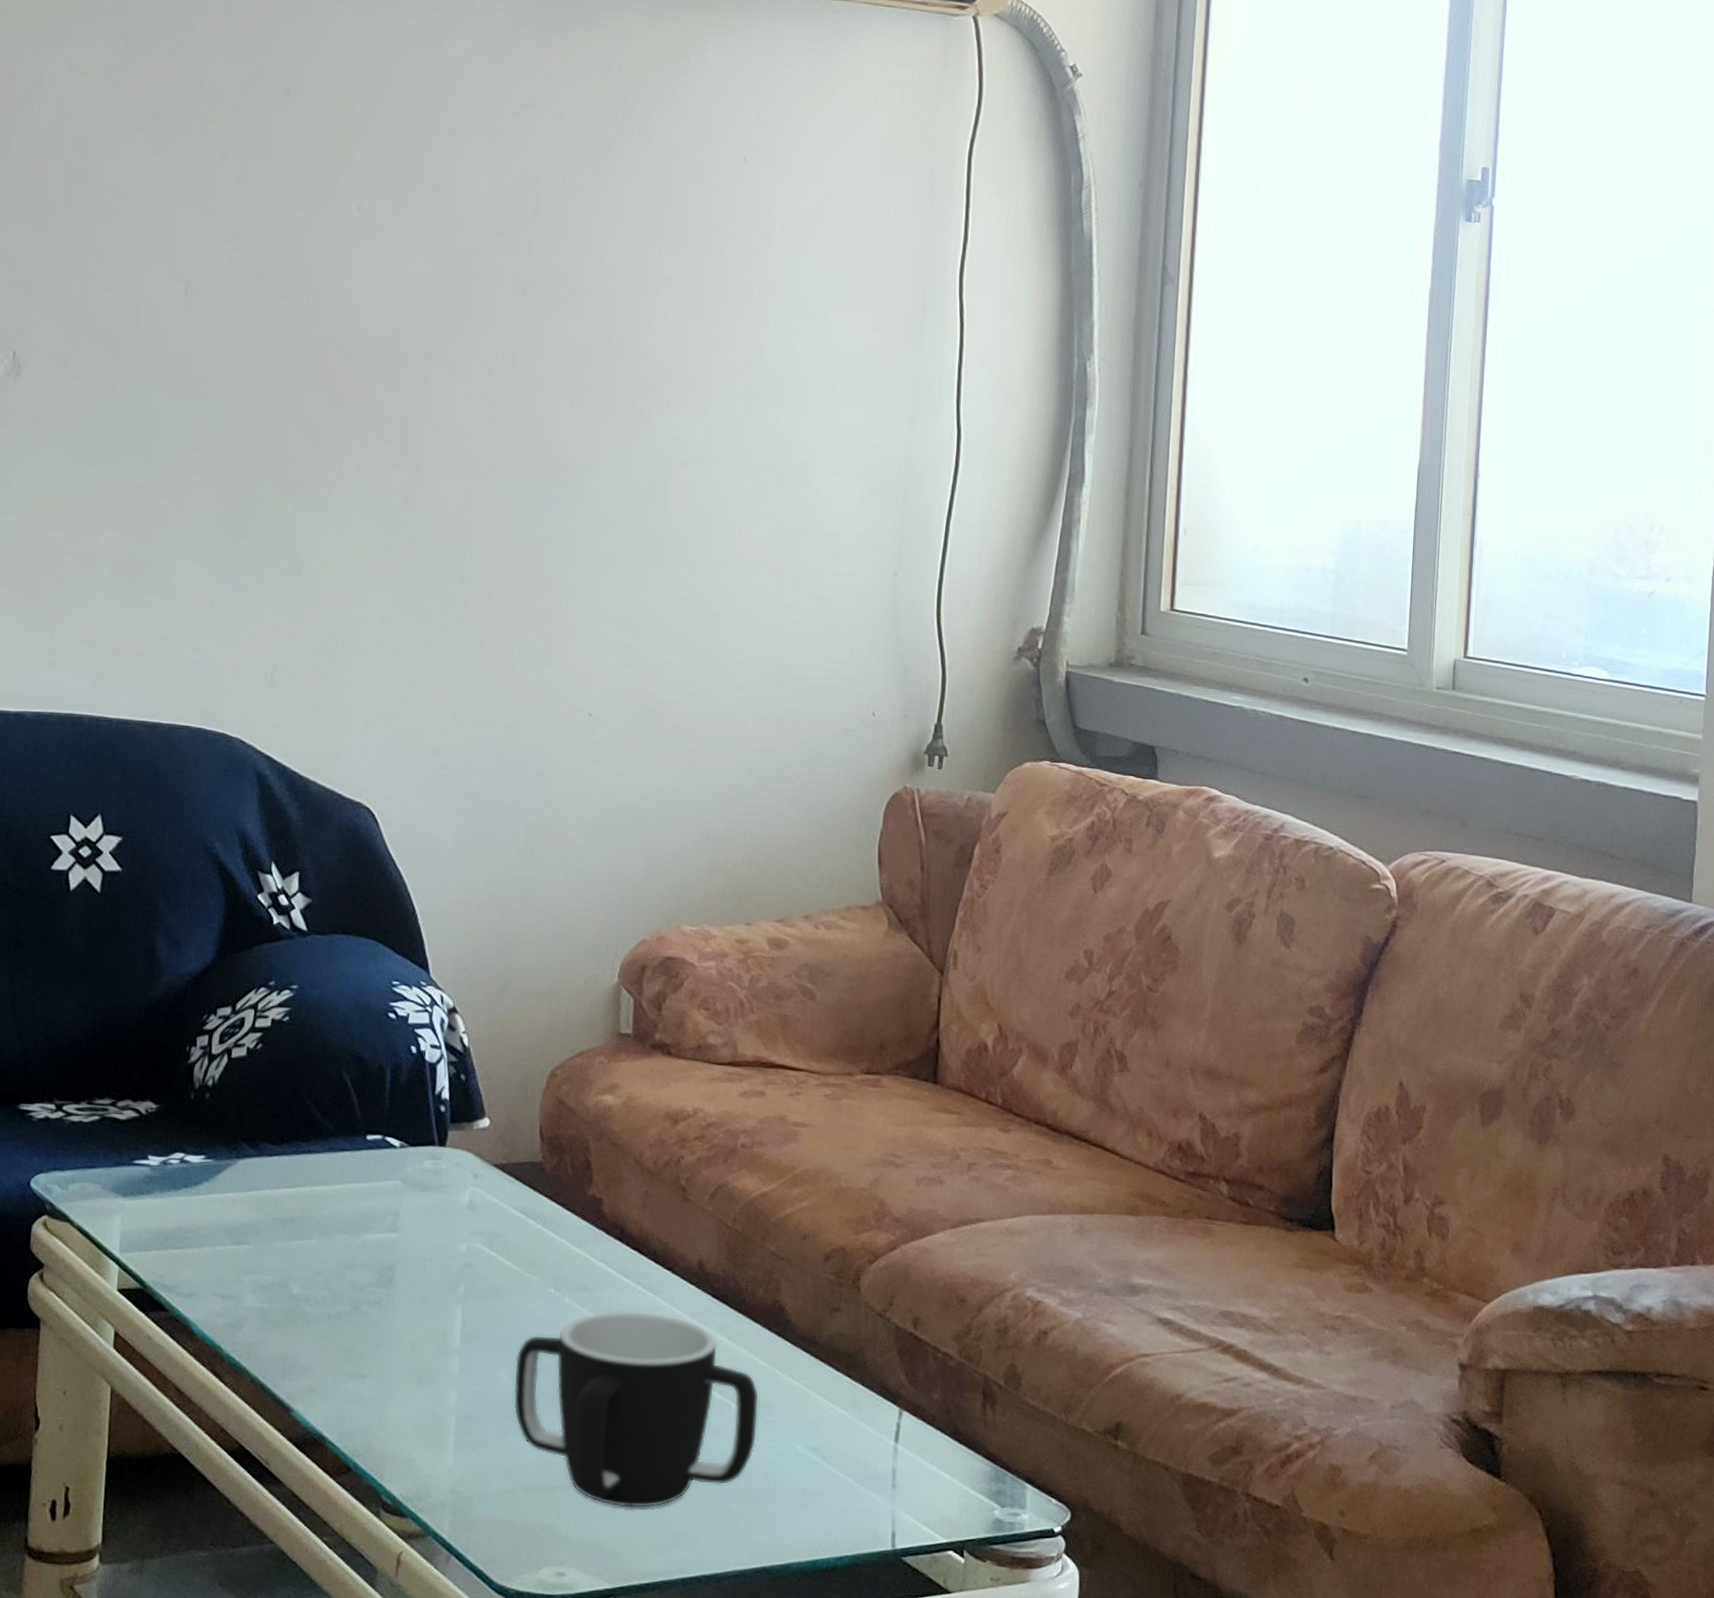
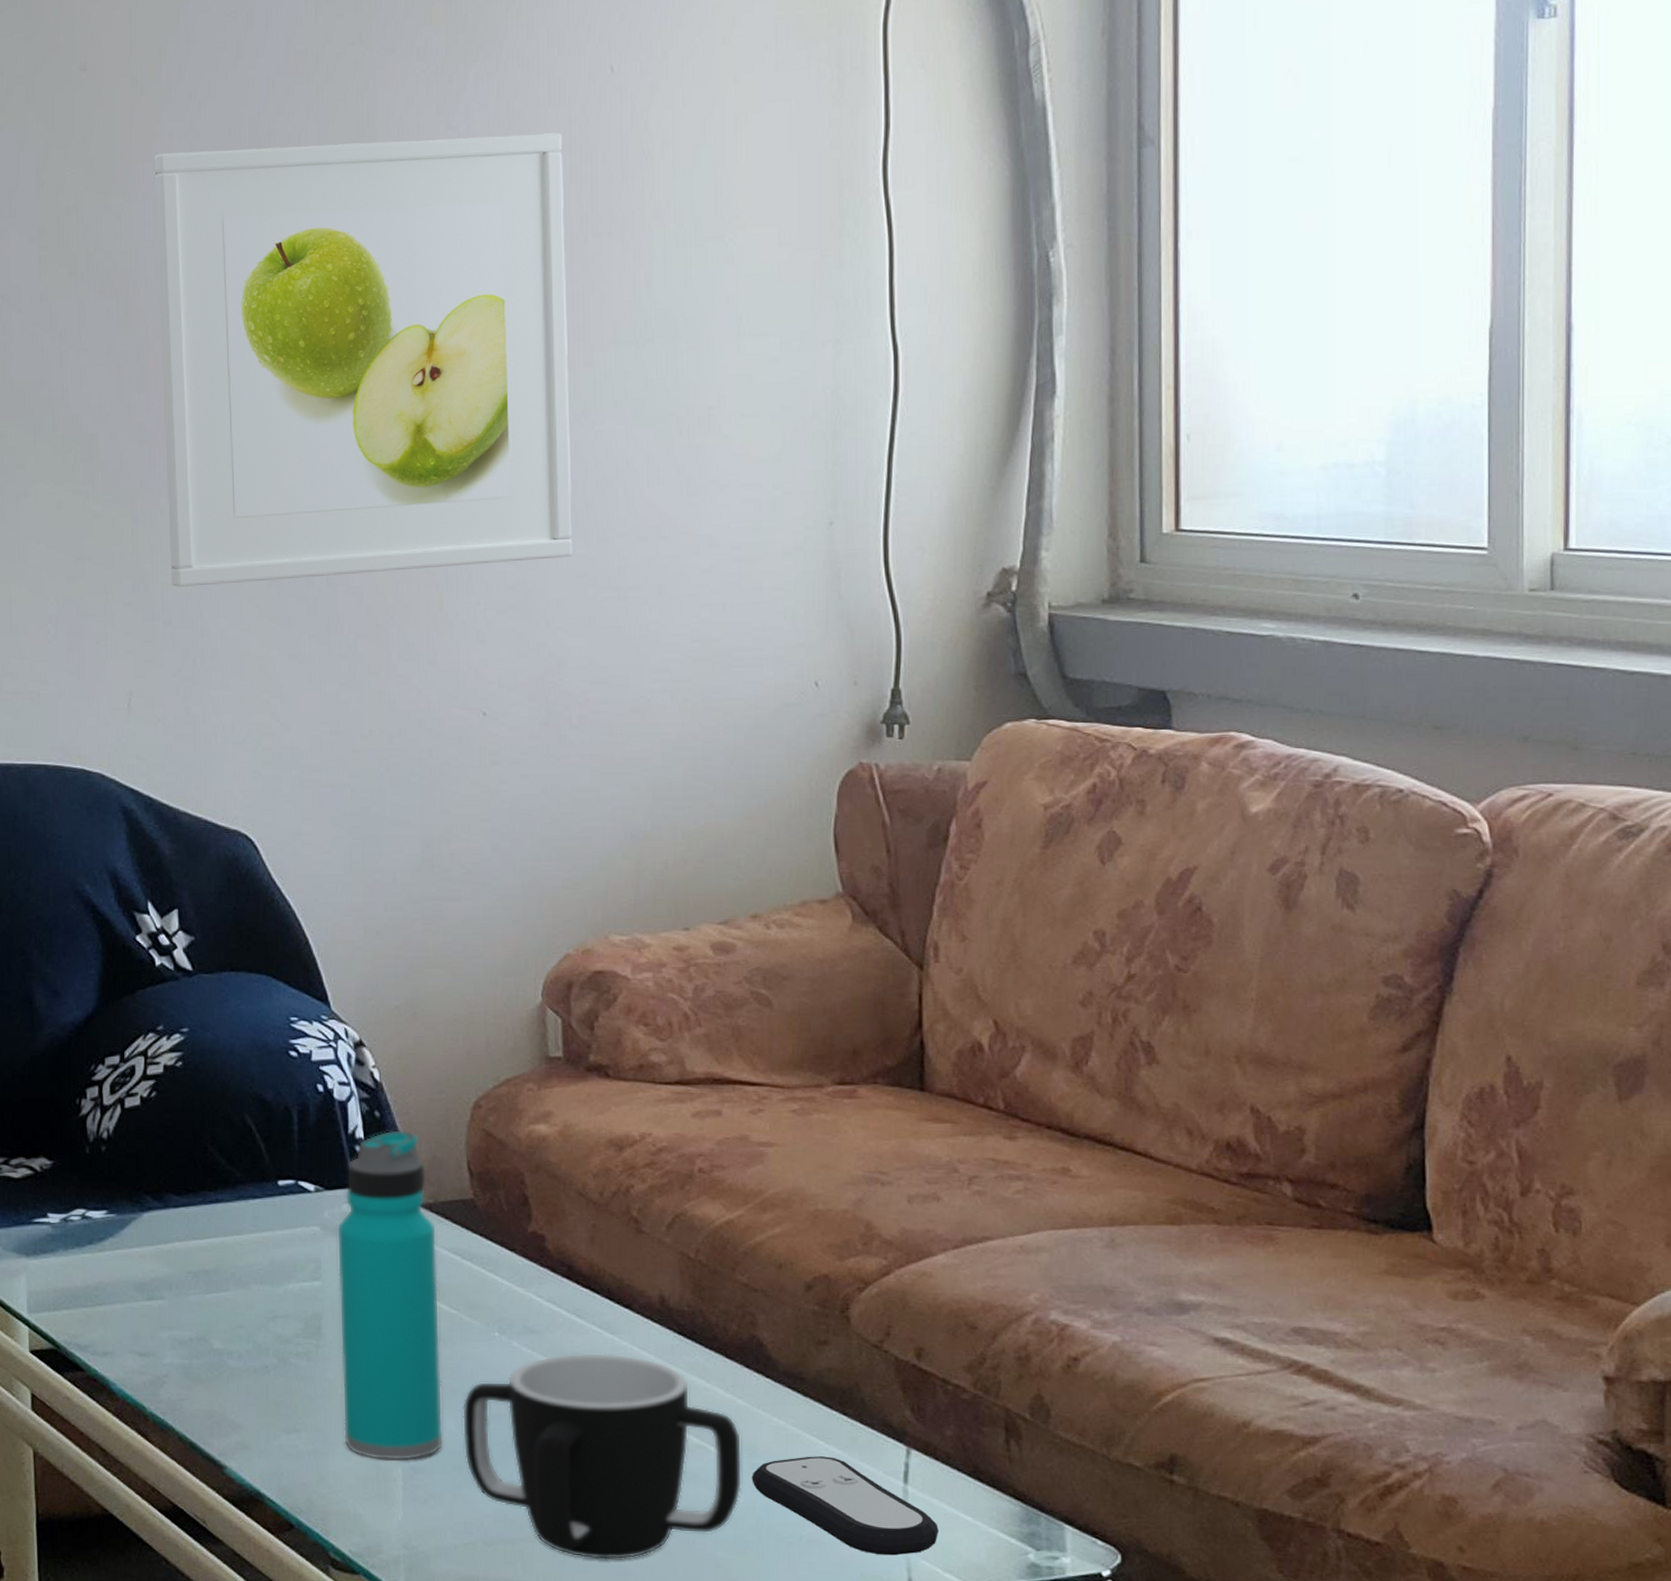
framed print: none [322,178,699,581] -> present [154,132,572,587]
water bottle: none [405,1092,507,1409] -> present [336,1129,444,1461]
remote control: none [765,1414,921,1509] -> present [751,1456,939,1556]

